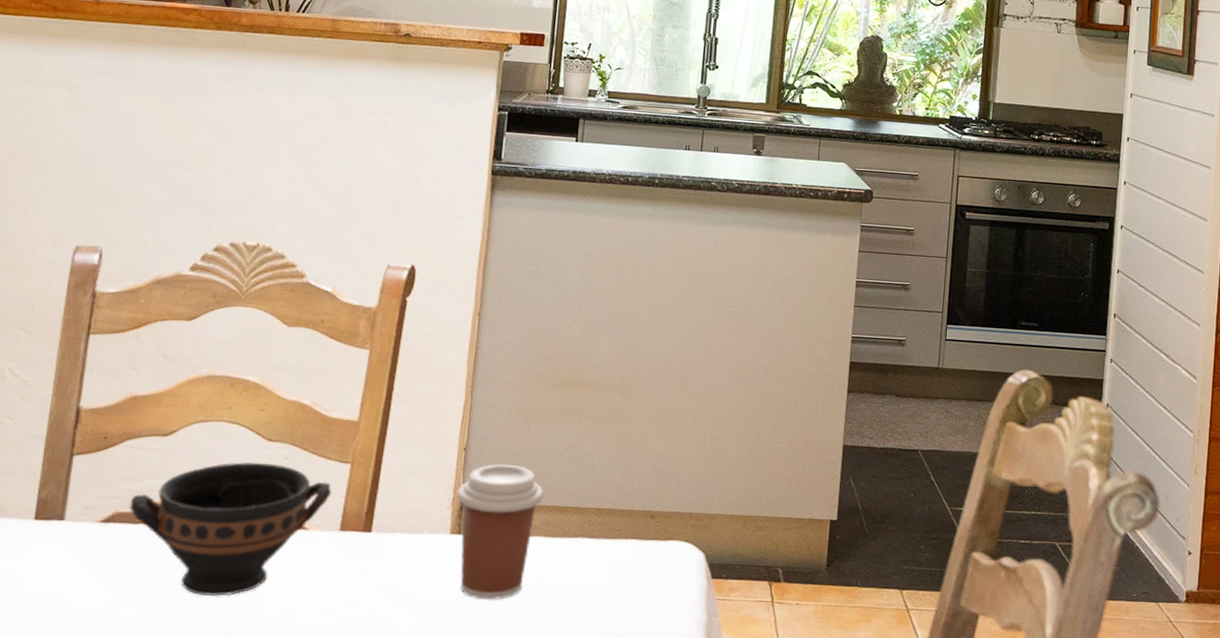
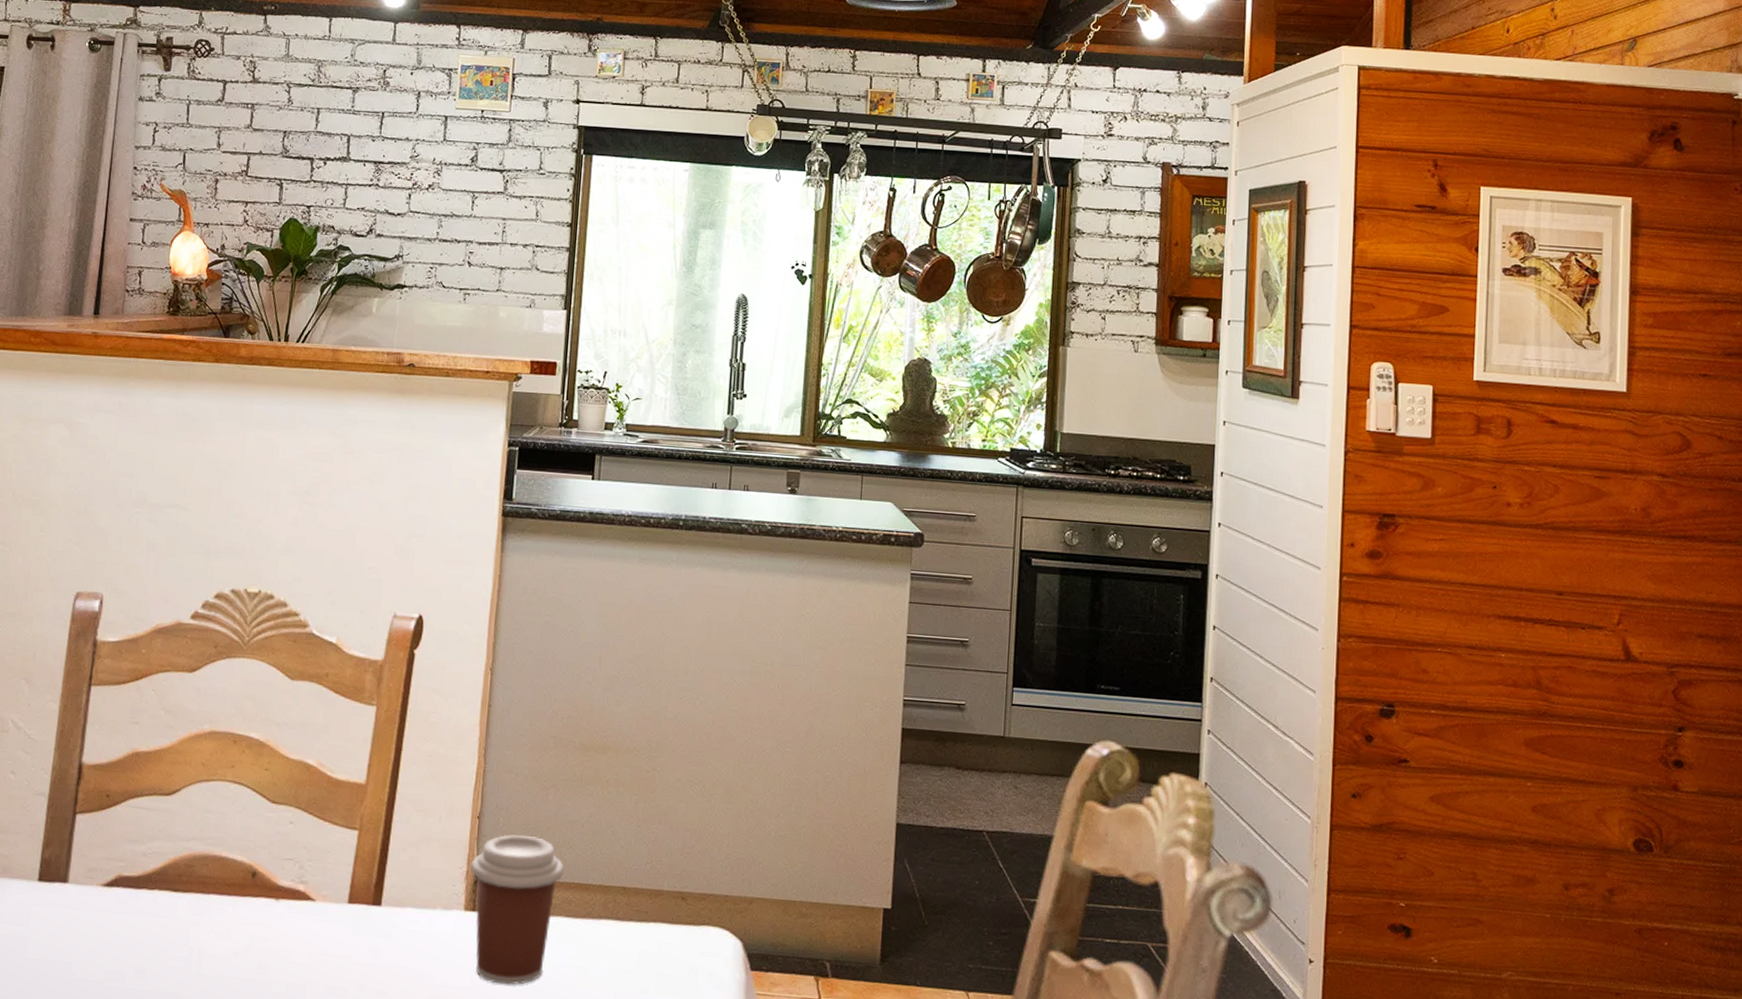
bowl: present [128,461,332,597] -> none [131,825,339,971]

